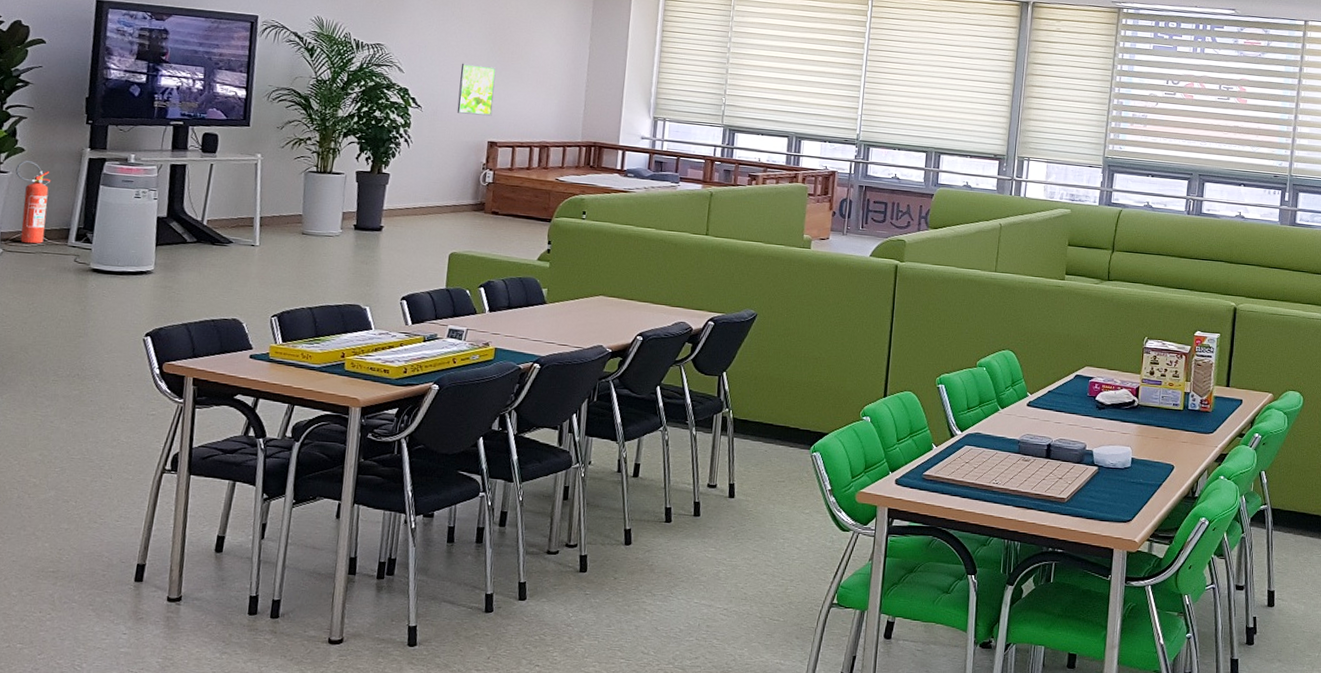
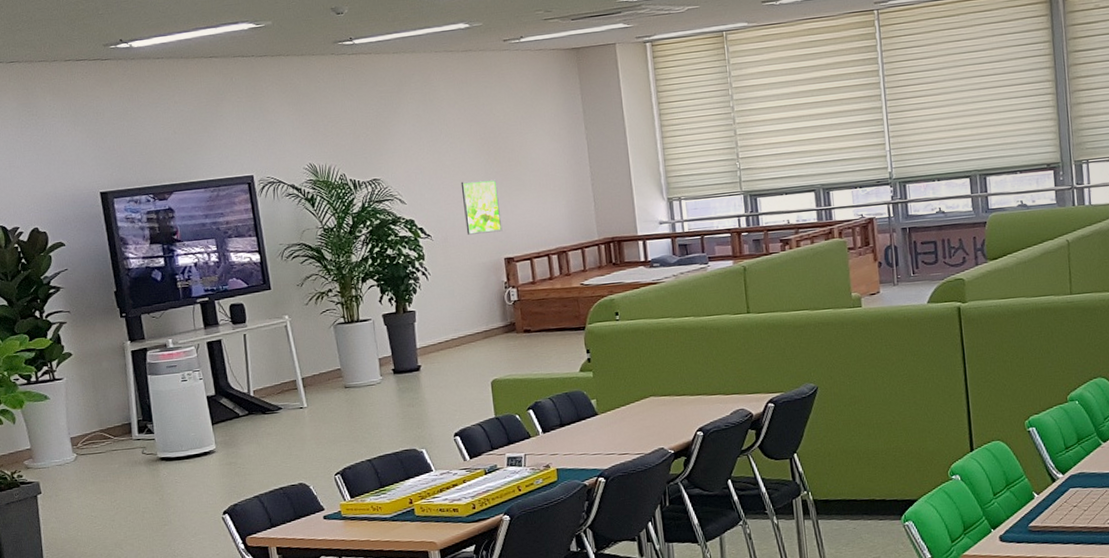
fire extinguisher: present [15,161,52,244] -> none [69,364,110,445]

